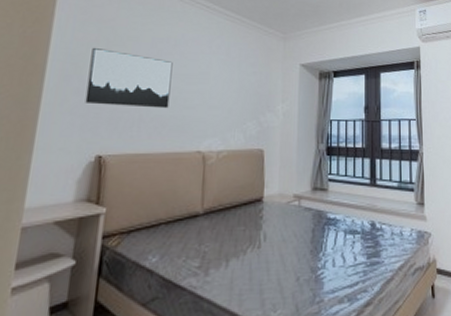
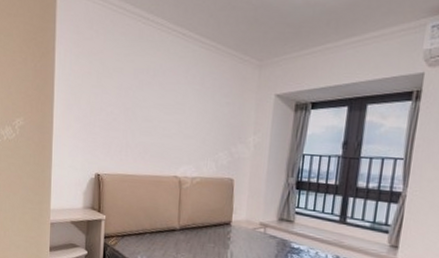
wall art: present [85,47,173,109] -> none [84,78,153,137]

